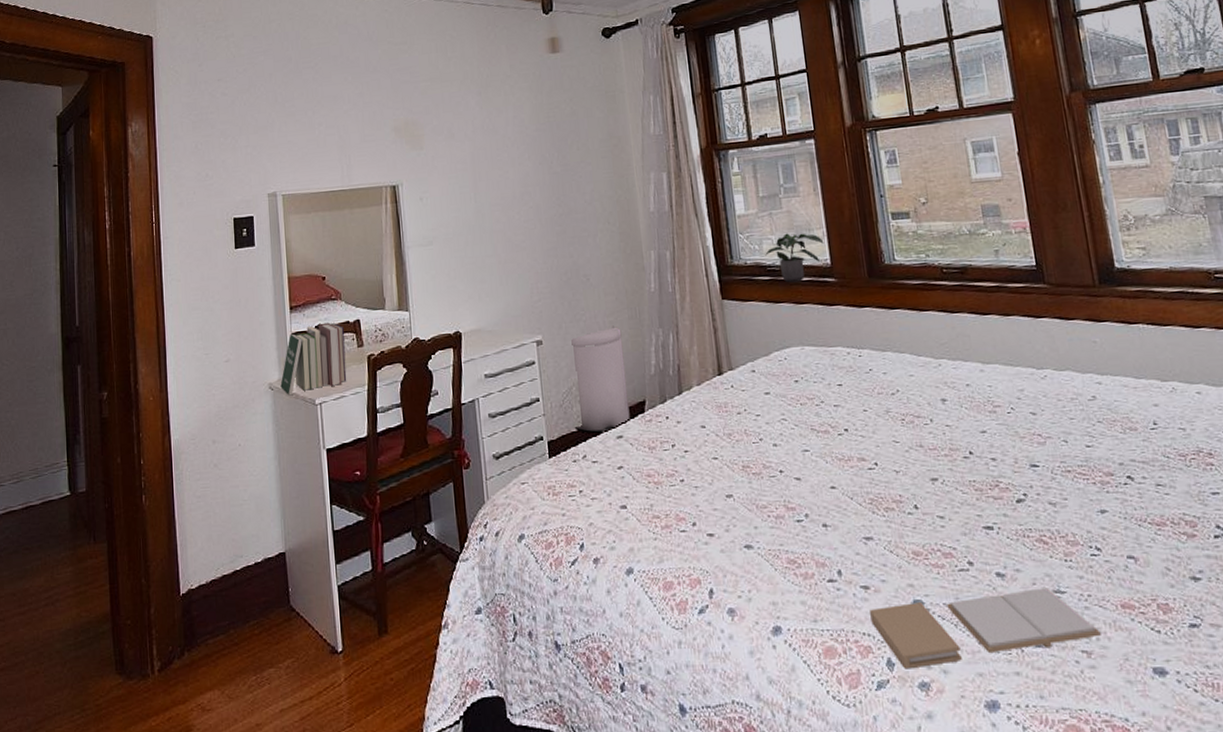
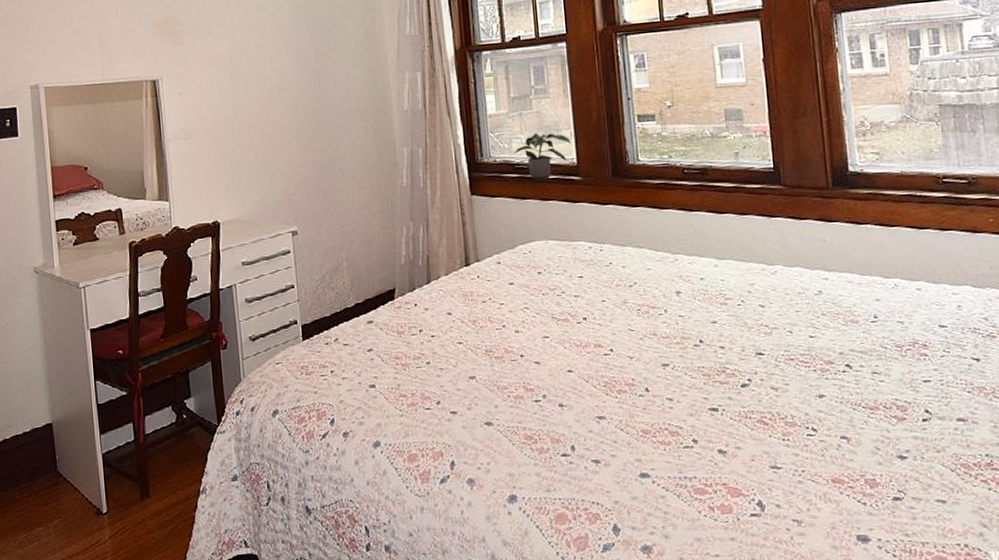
books: present [280,322,347,396] -> none [45,210,109,279]
pedal bin: present [571,326,631,435] -> none [325,218,381,319]
book: present [870,588,1101,669] -> none [599,464,811,534]

